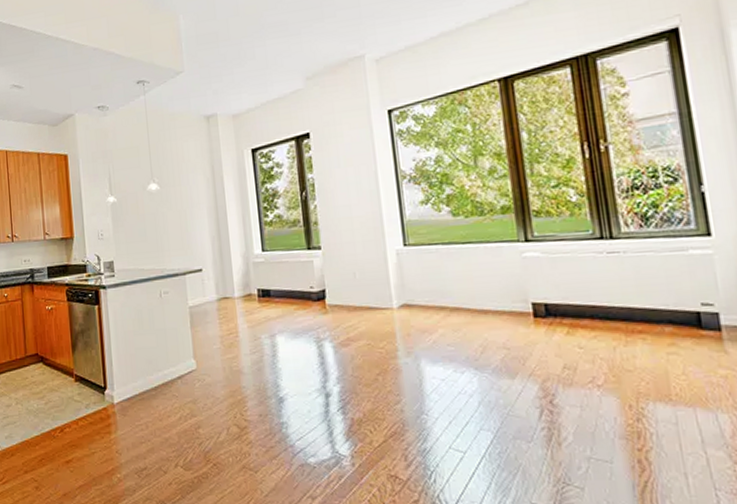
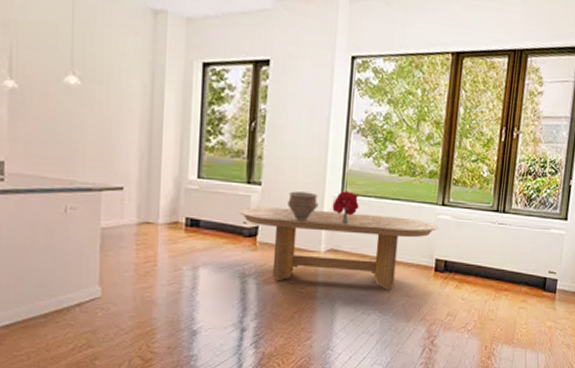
dining table: none [304,261,527,343] -> present [239,206,438,290]
ceramic pot: none [349,249,382,279] -> present [287,191,319,221]
bouquet: none [396,242,426,277] -> present [332,191,359,225]

